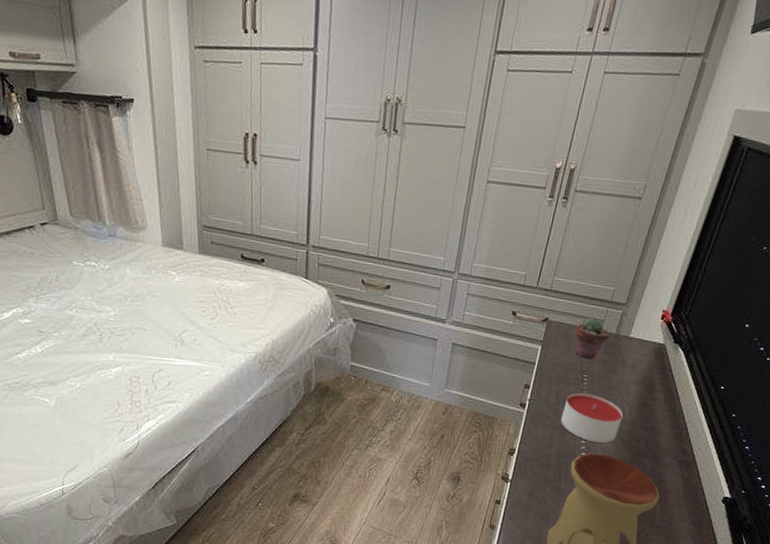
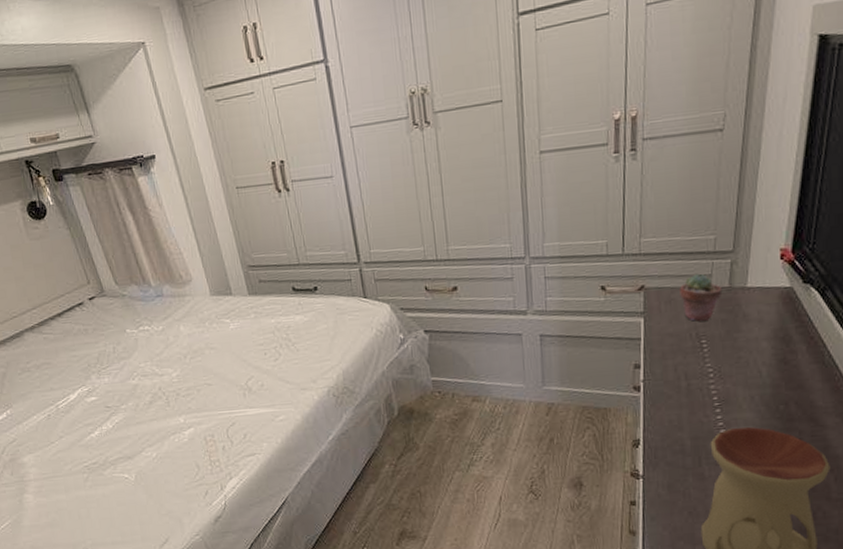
candle: present [561,393,623,443] -> none [686,361,760,415]

